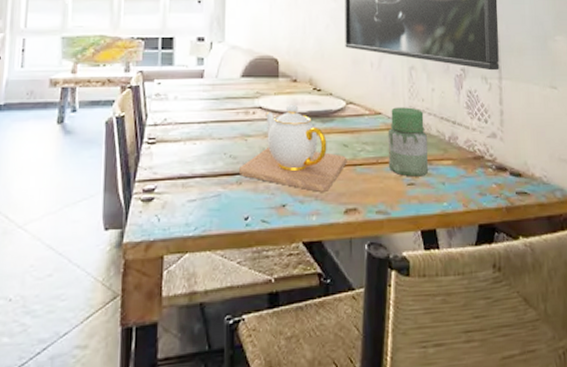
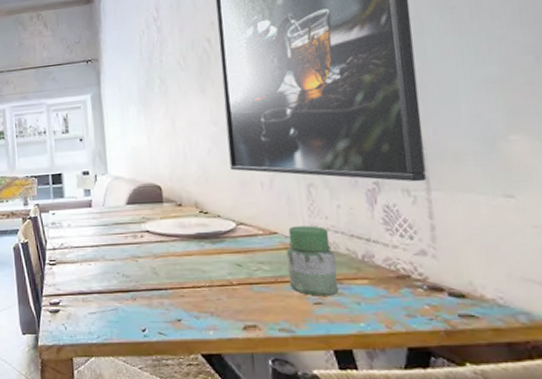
teapot: present [238,104,347,192] -> none [132,227,243,309]

